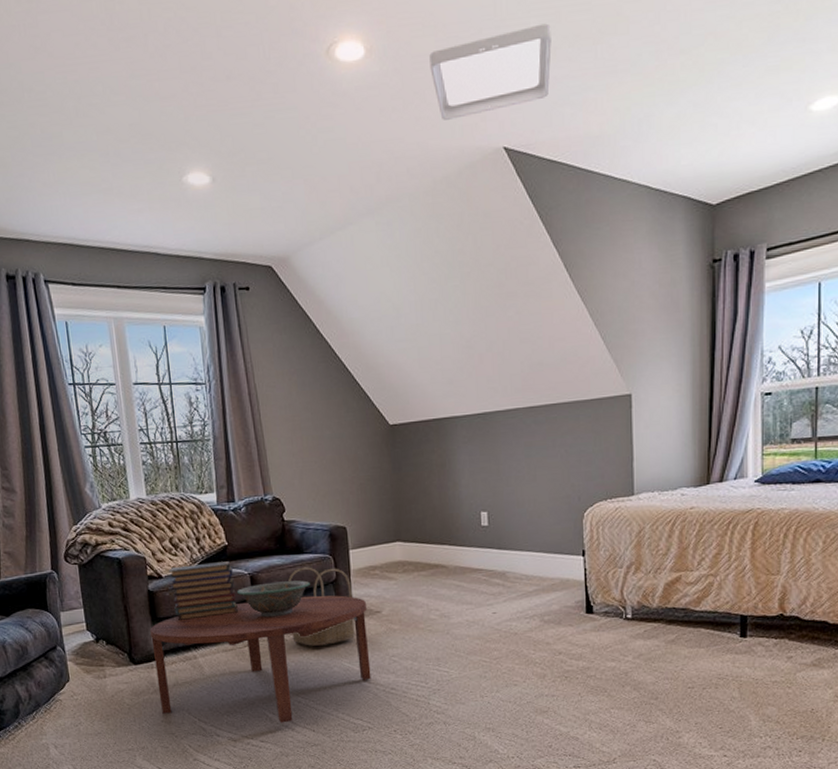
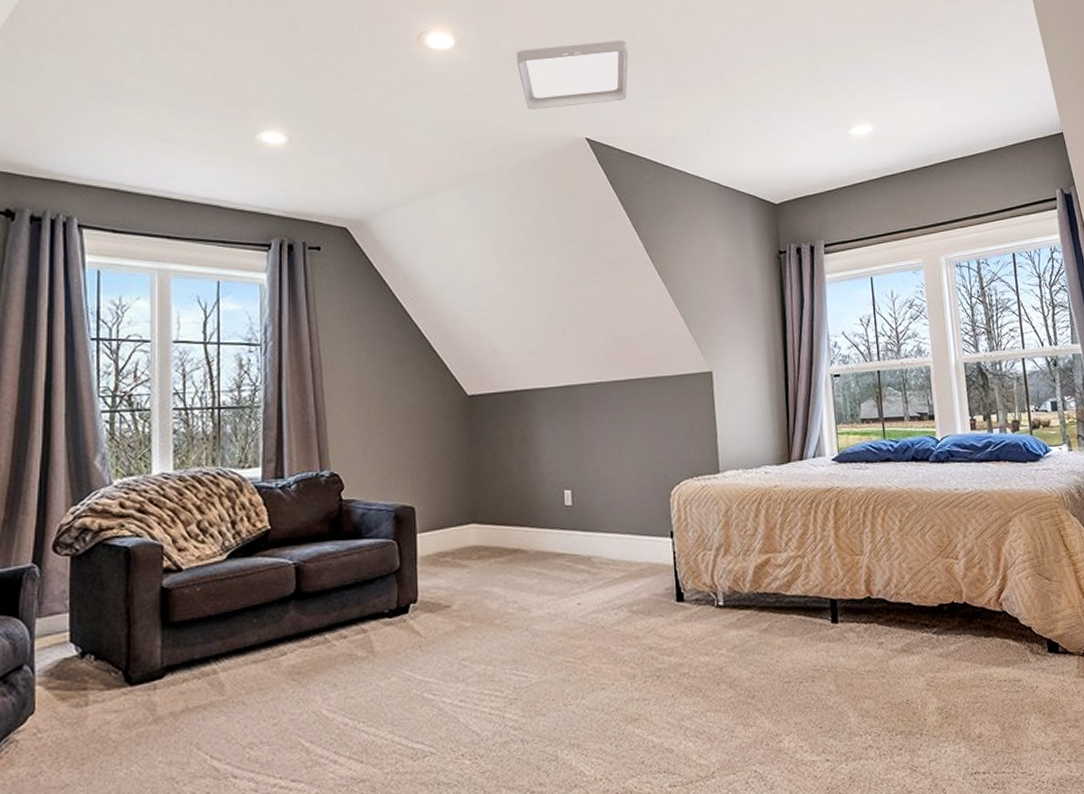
coffee table: present [150,595,371,723] -> none [158,587,436,755]
book stack: present [168,561,238,621] -> none [191,549,276,626]
decorative bowl: present [237,580,310,618] -> none [278,570,368,618]
basket: present [287,567,355,646] -> none [341,554,419,652]

